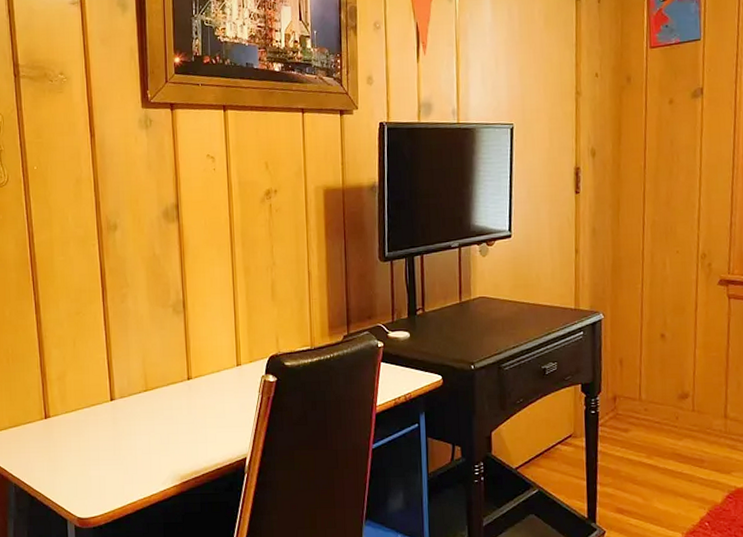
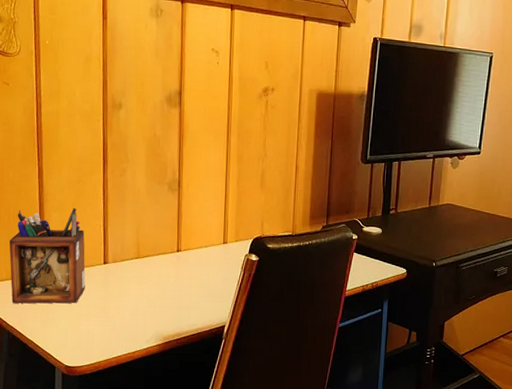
desk organizer: none [10,343,93,453] -> present [9,208,86,304]

